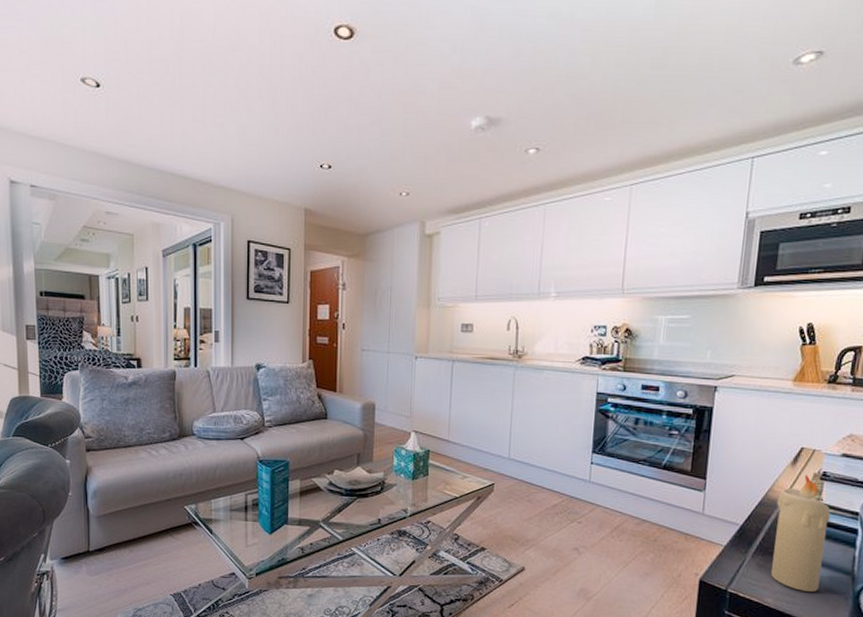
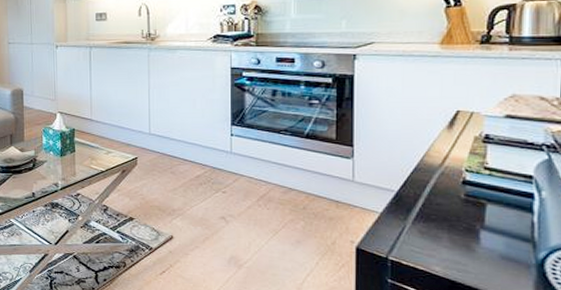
candle: present [771,475,831,592] -> none [435,138,499,260]

